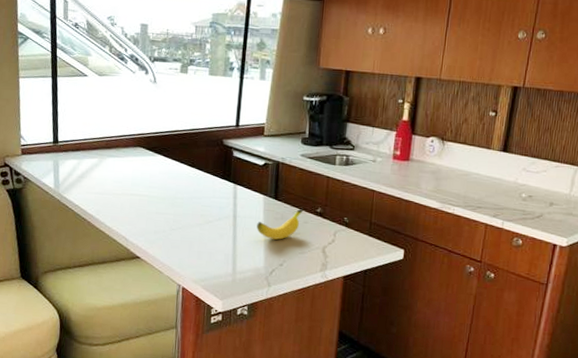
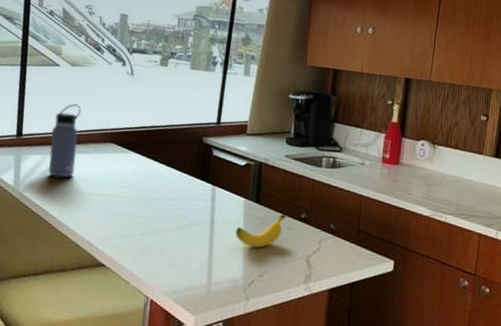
water bottle: none [84,111,110,180] -> present [48,104,81,178]

